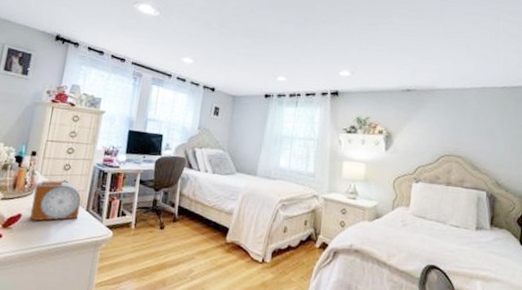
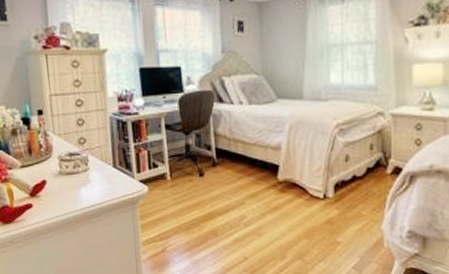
alarm clock: present [29,180,81,221] -> none [52,138,107,186]

